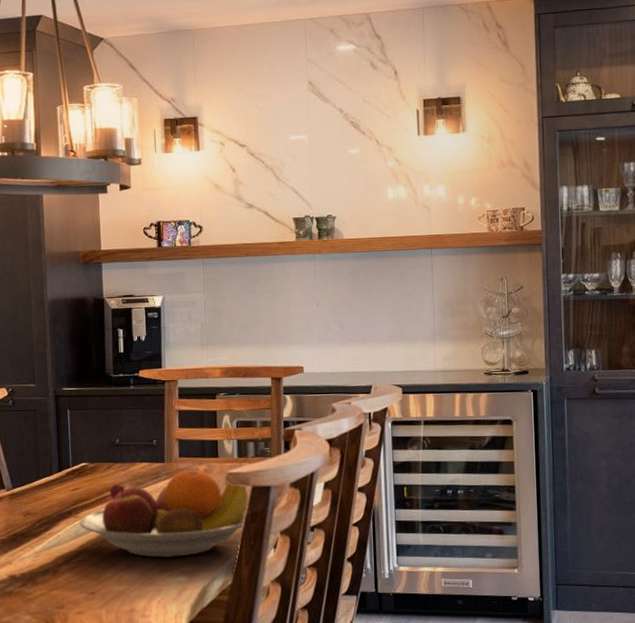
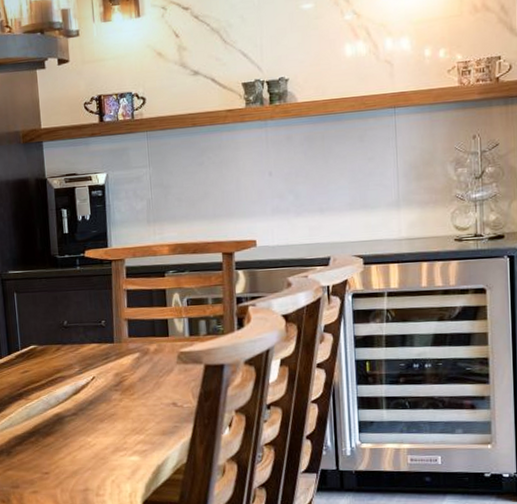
fruit bowl: present [80,470,249,558] -> none [31,350,202,438]

